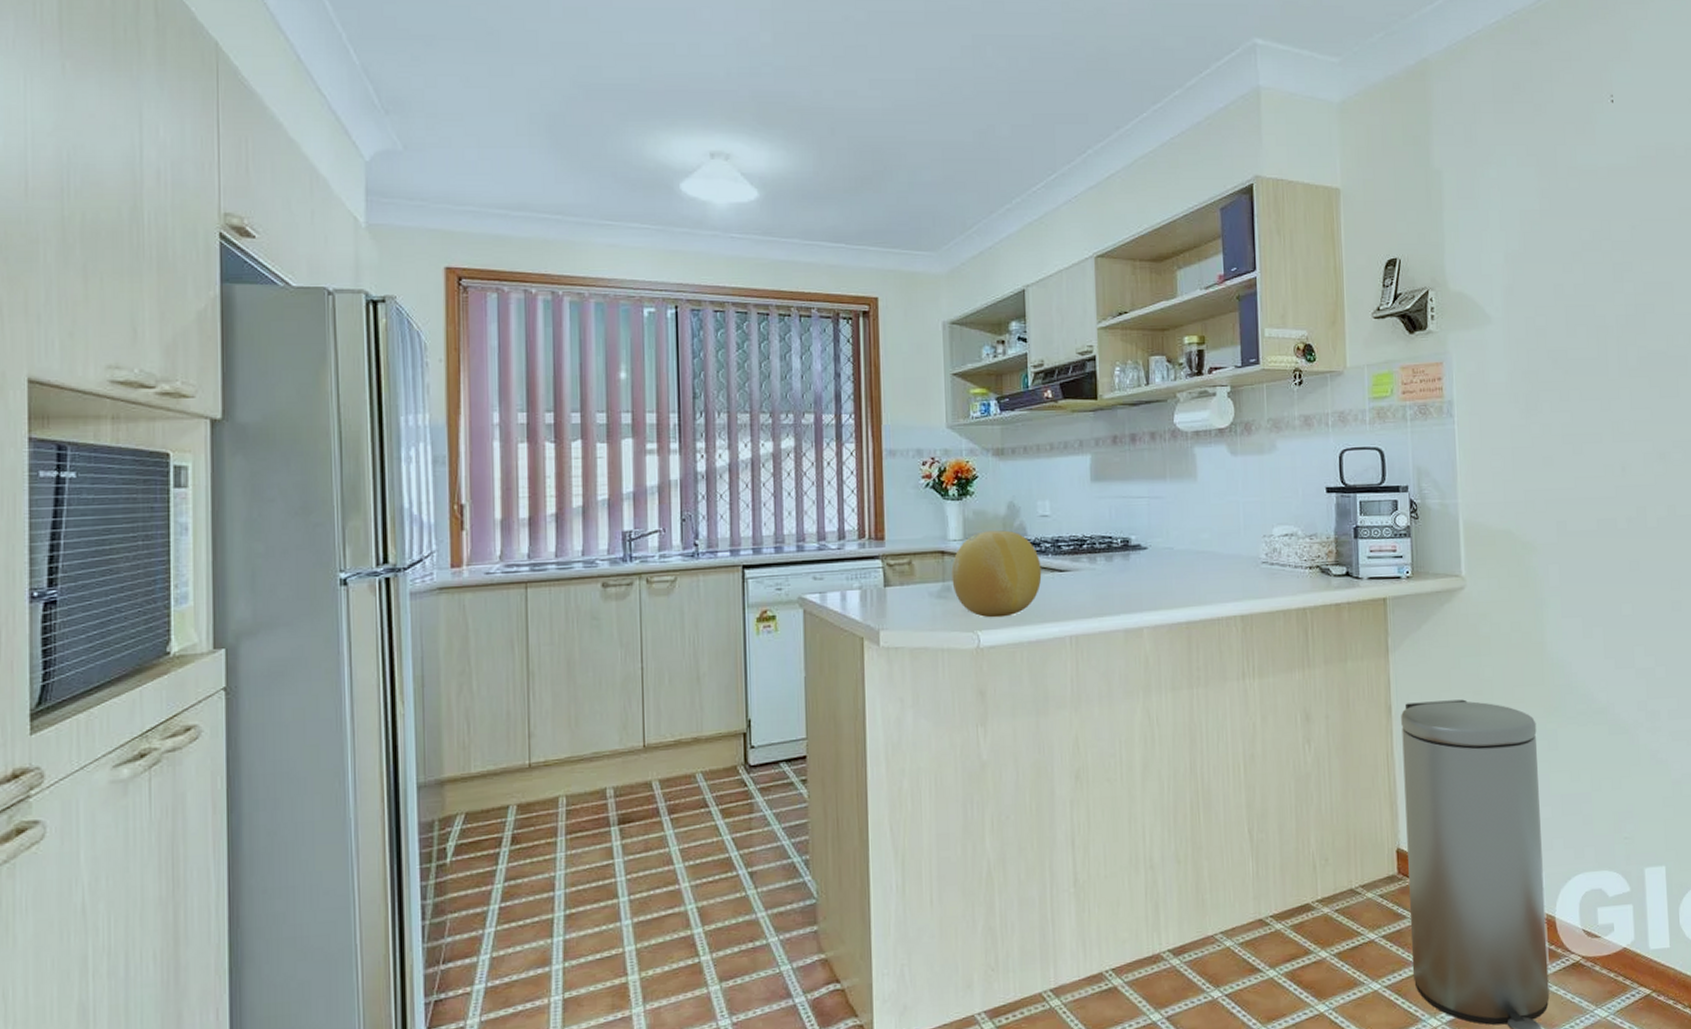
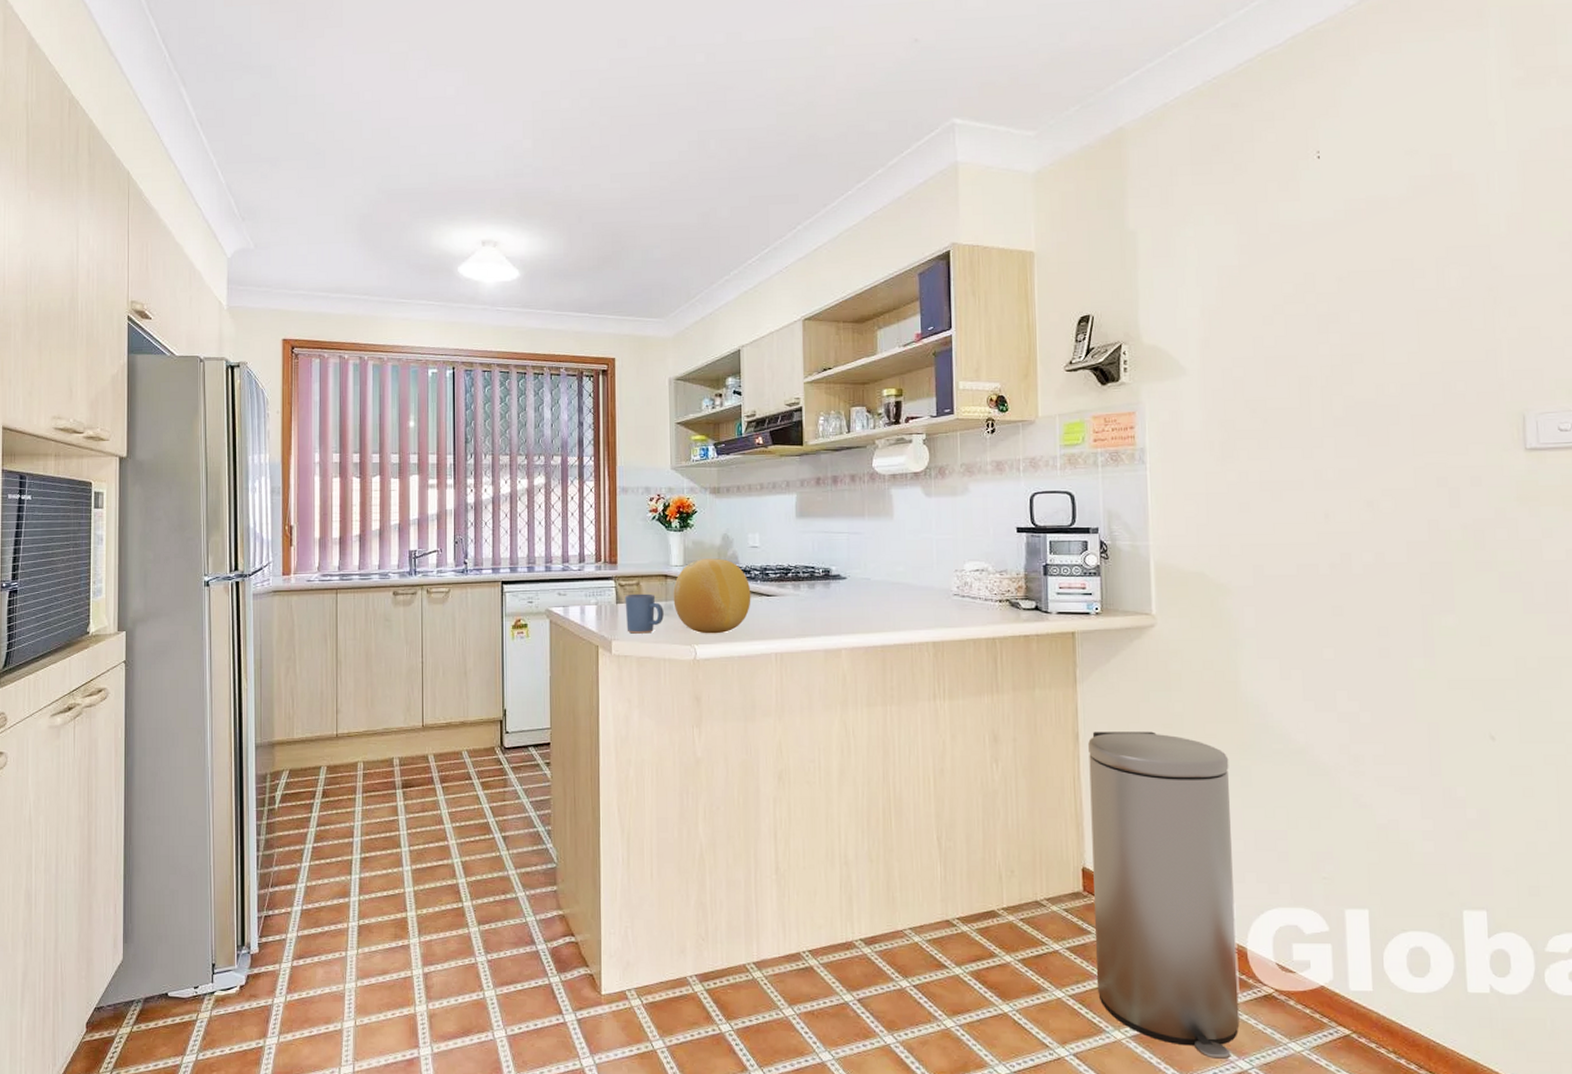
mug: none [894,573,941,622] -> present [625,593,664,634]

